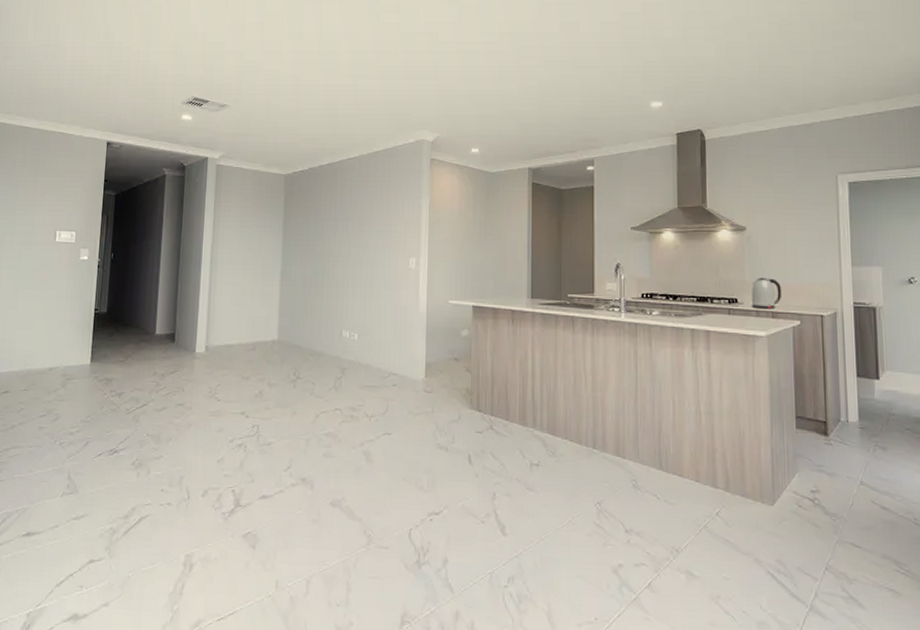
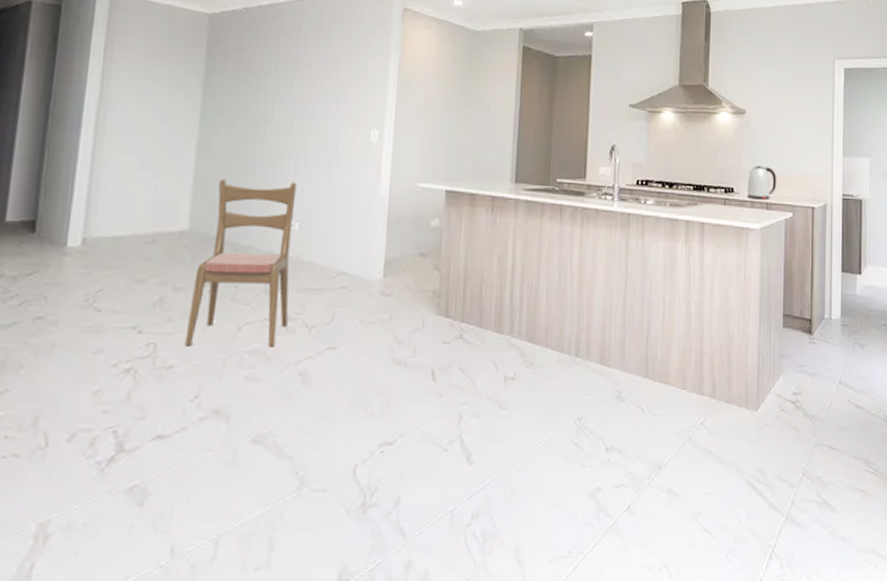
dining chair: none [279,300,355,431] -> present [184,178,297,347]

